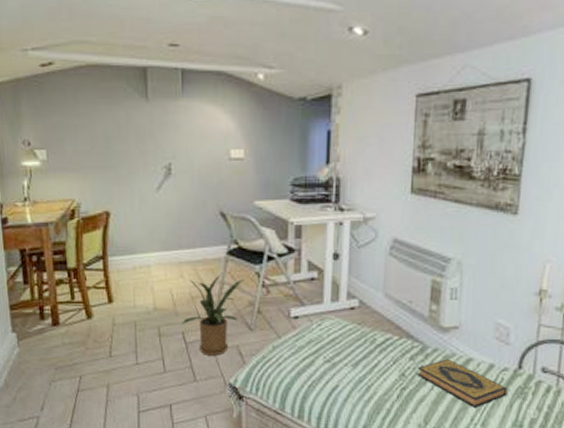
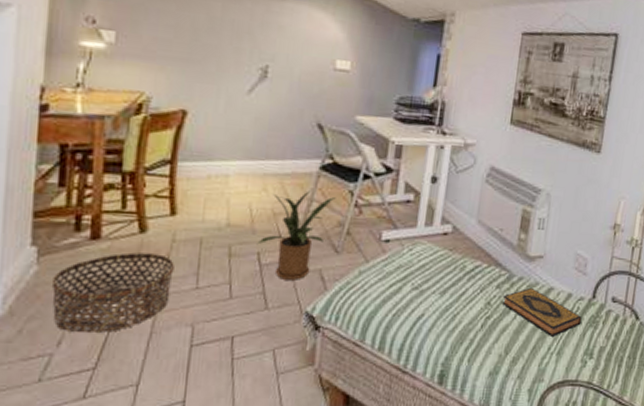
basket: none [30,335,117,401] -> present [51,252,175,334]

